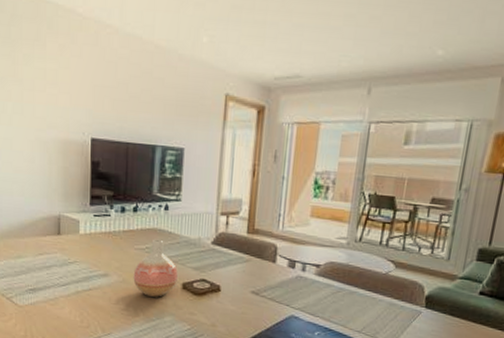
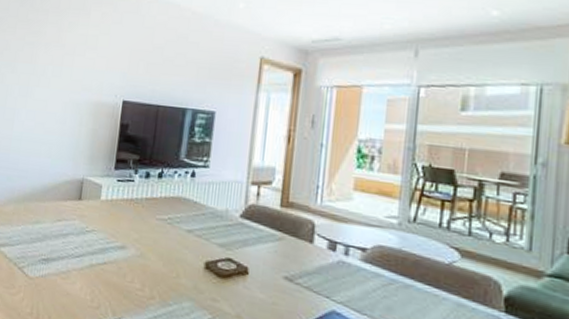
vase: present [133,239,178,297] -> none [151,208,201,277]

